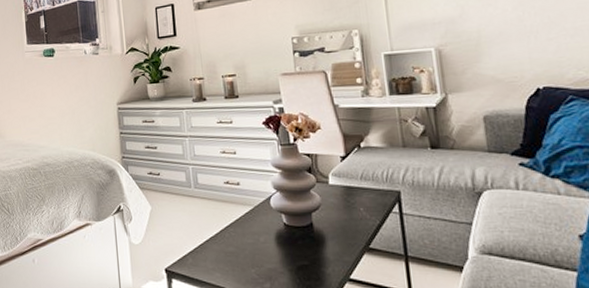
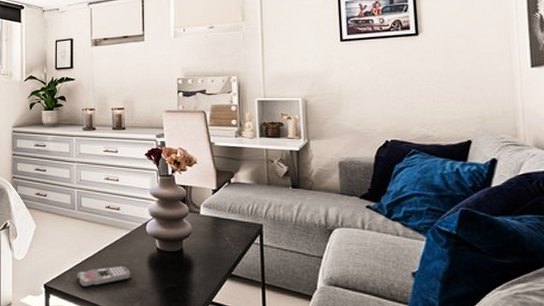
remote control: none [199,244,258,270] -> present [77,265,131,288]

